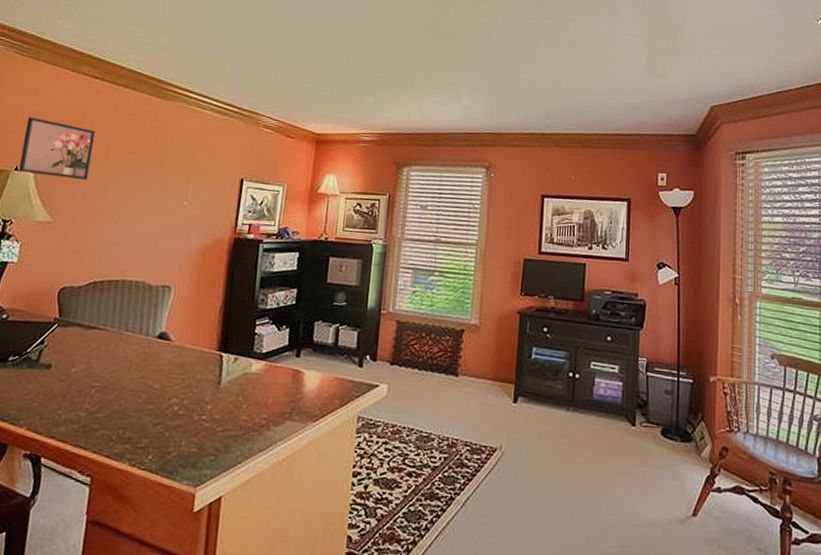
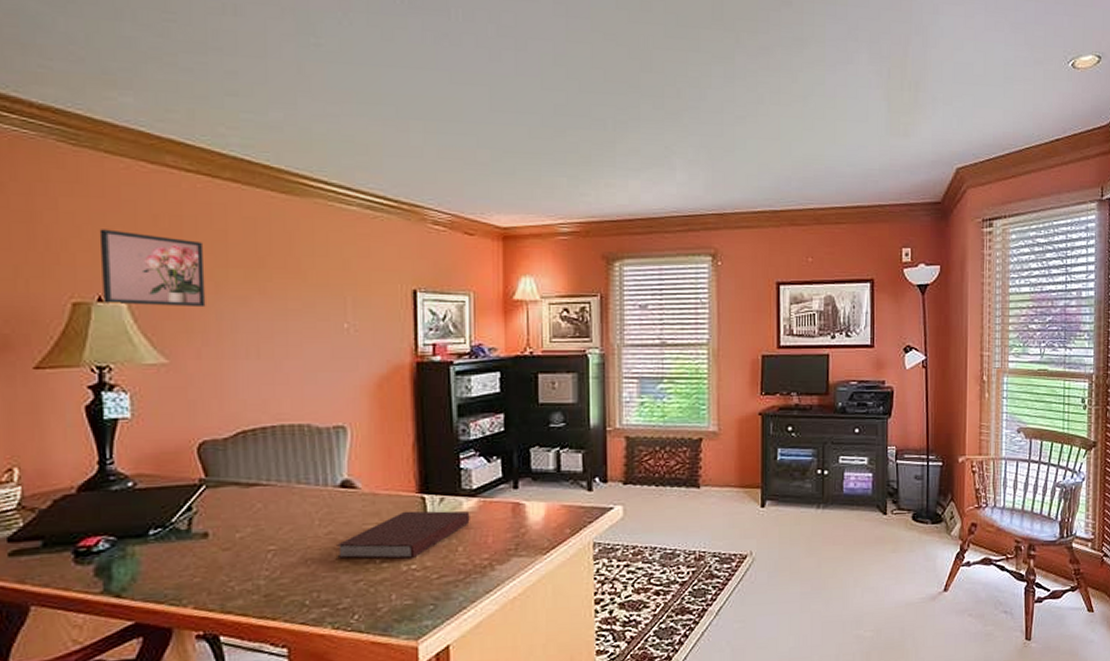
notebook: none [144,365,257,411] -> present [337,511,470,559]

